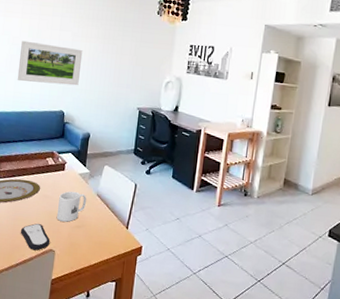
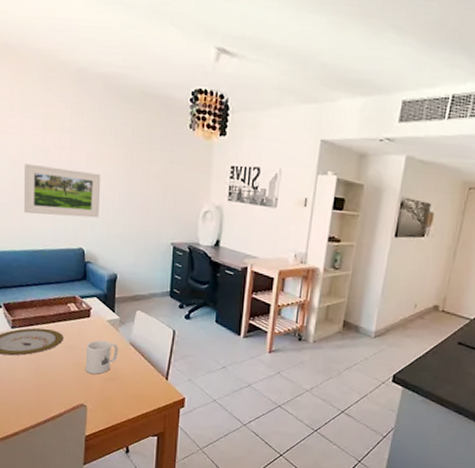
remote control: present [20,223,50,251] -> none [45,377,80,406]

